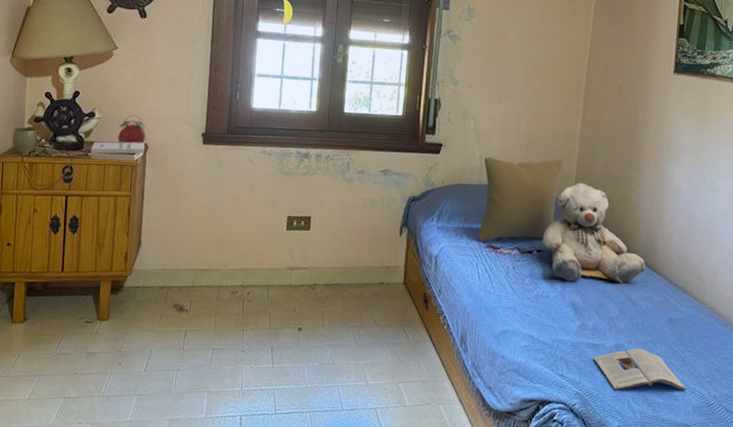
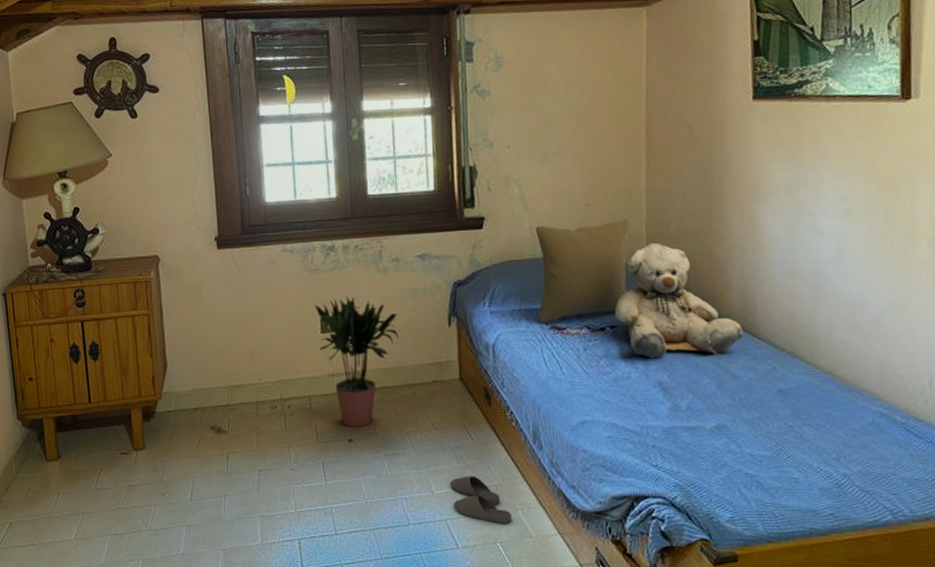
mug: present [11,127,38,153] -> none [17,252,44,281]
books: present [87,141,145,162] -> none [97,255,157,279]
alarm clock: present [117,115,147,144] -> none [126,226,156,258]
potted plant: none [283,199,357,318] -> present [314,296,399,428]
slippers: none [383,370,434,417] -> present [450,476,512,524]
magazine: present [594,348,686,391] -> none [692,427,808,478]

